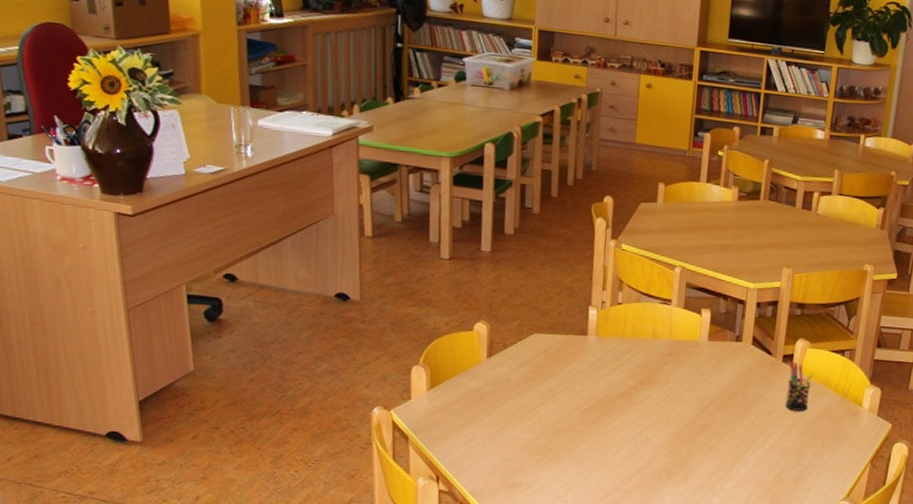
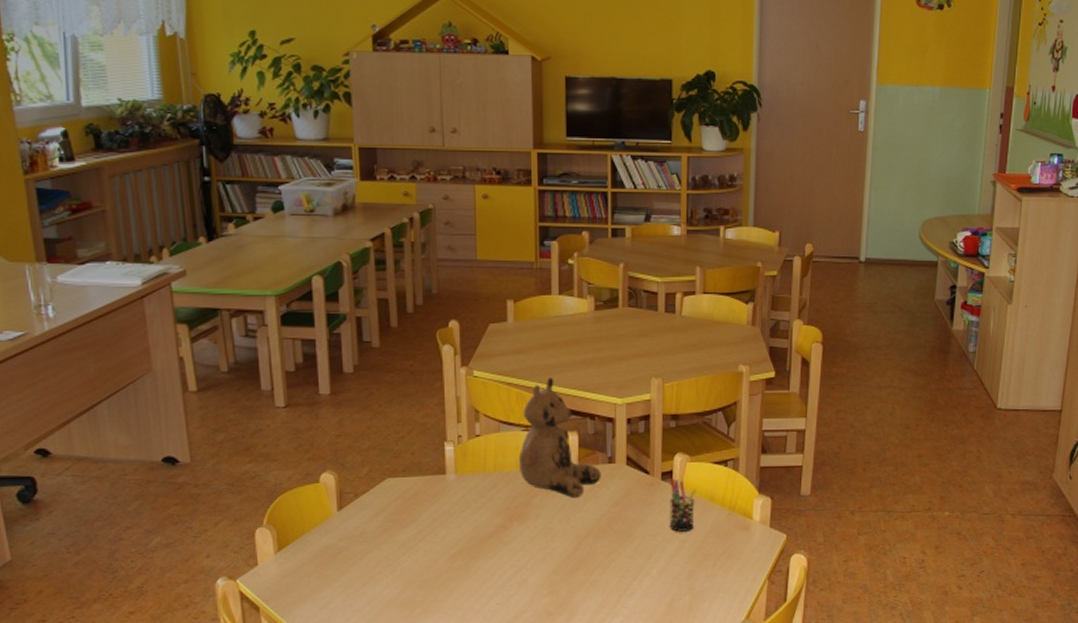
teddy bear: none [654,257,728,370] -> present [518,377,601,499]

